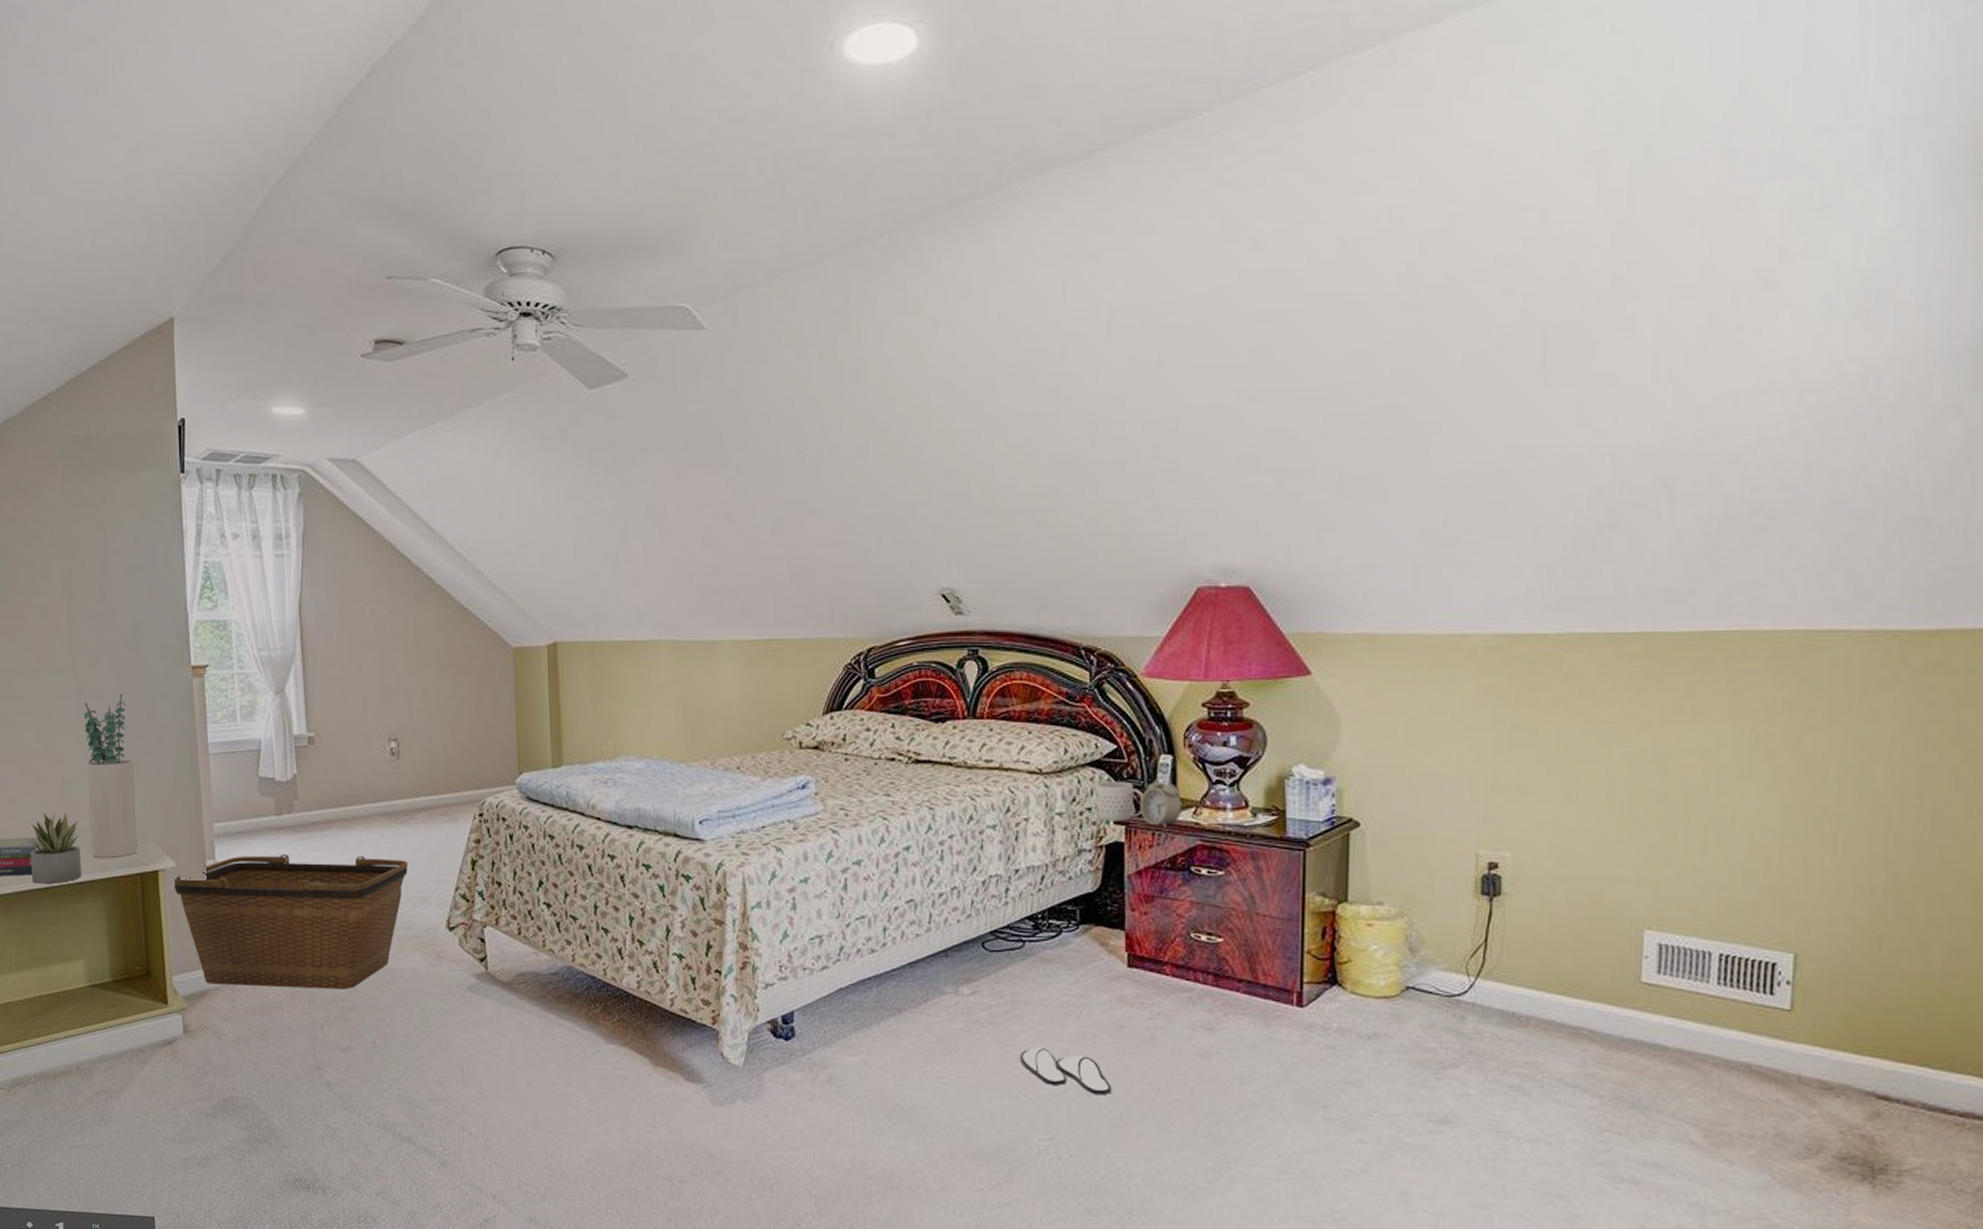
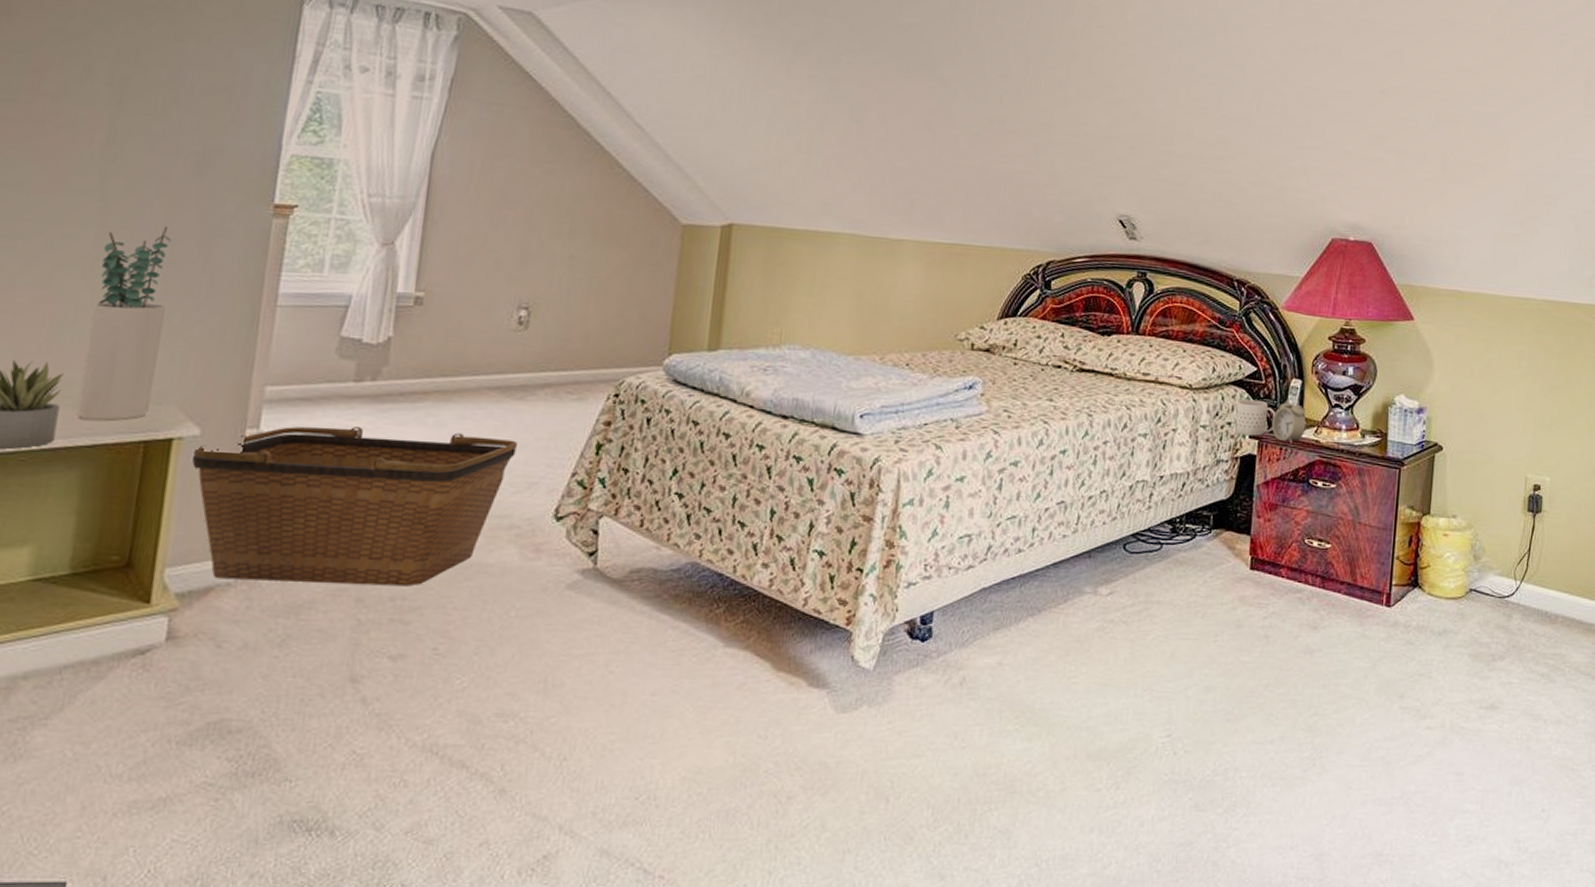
slippers: present [1019,1047,1112,1095] -> none [1147,645,1227,691]

